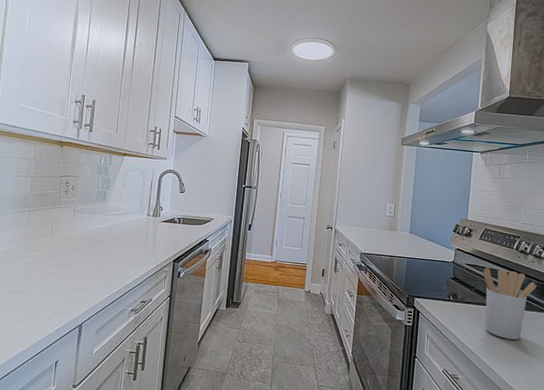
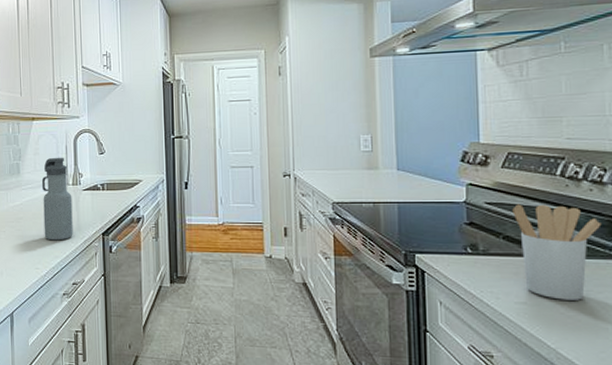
water bottle: none [121,190,151,264] -> present [41,157,73,241]

